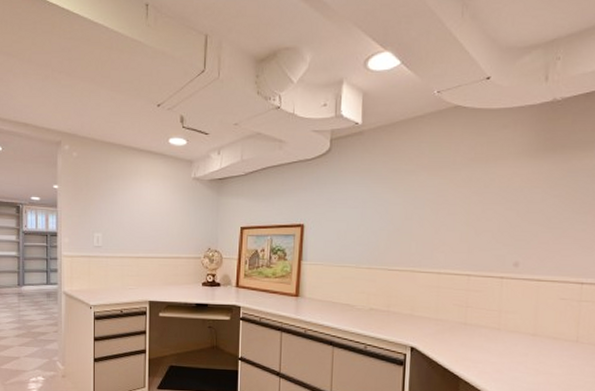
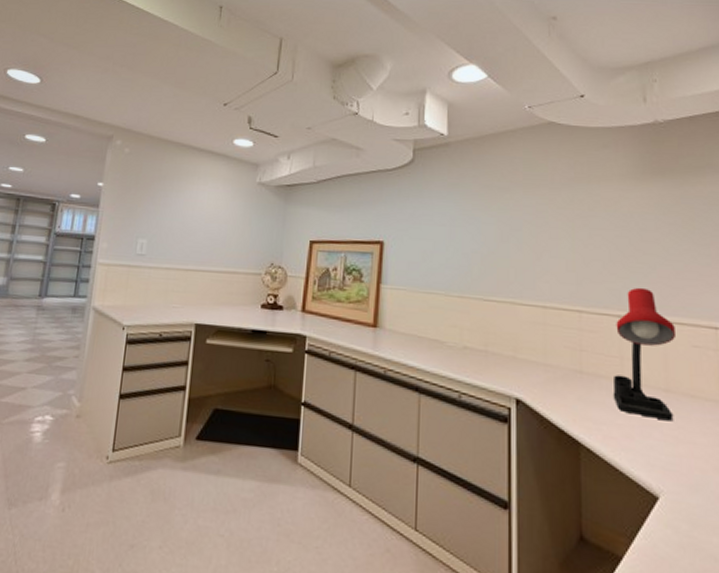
desk lamp: none [489,252,548,358] -> present [612,287,675,421]

